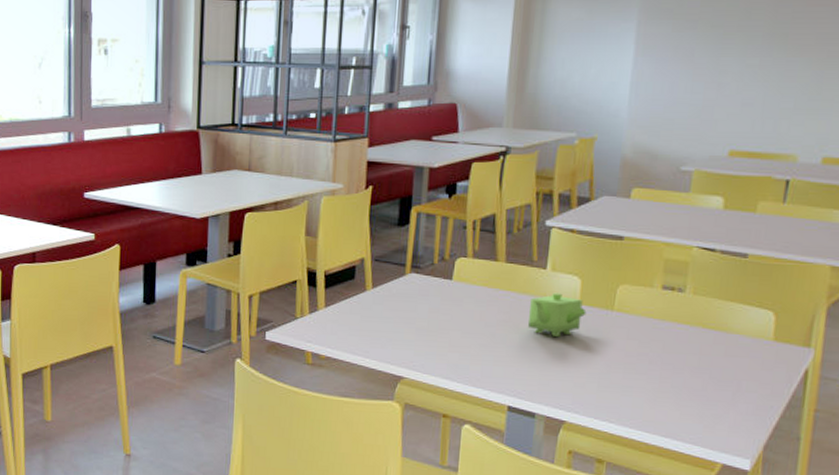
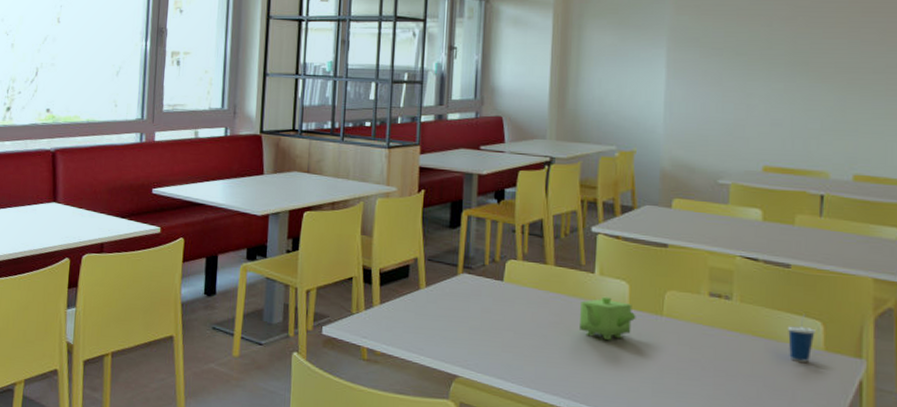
cup: none [738,303,767,353] -> present [787,313,815,362]

